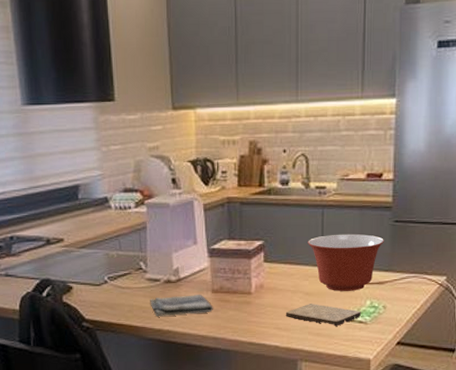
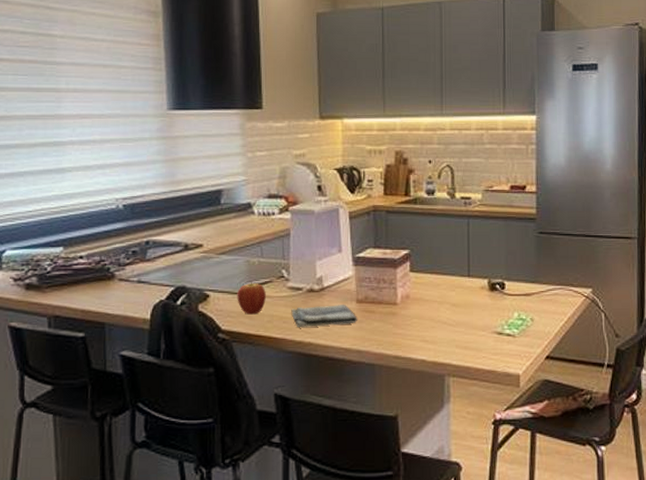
fruit: none [98,273,126,305] -> present [237,281,266,315]
cutting board: present [285,304,361,326] -> none [432,315,509,339]
mixing bowl: present [307,233,384,291] -> none [454,244,529,303]

